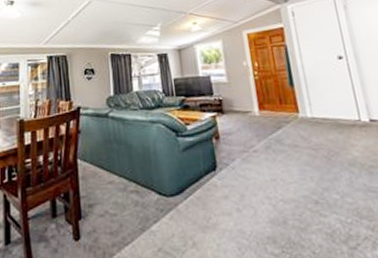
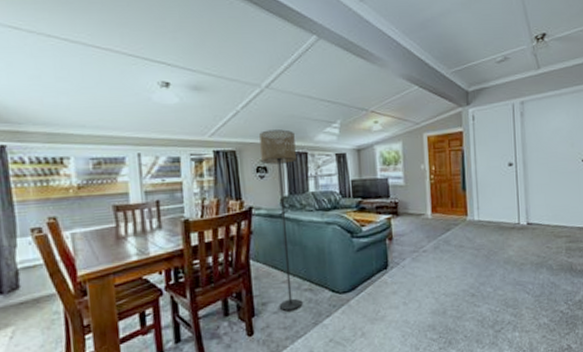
floor lamp: none [87,34,129,214] -> present [259,129,303,311]

